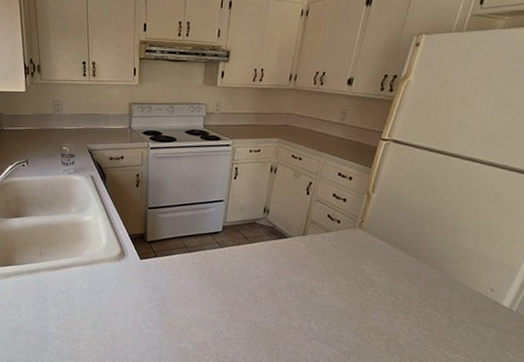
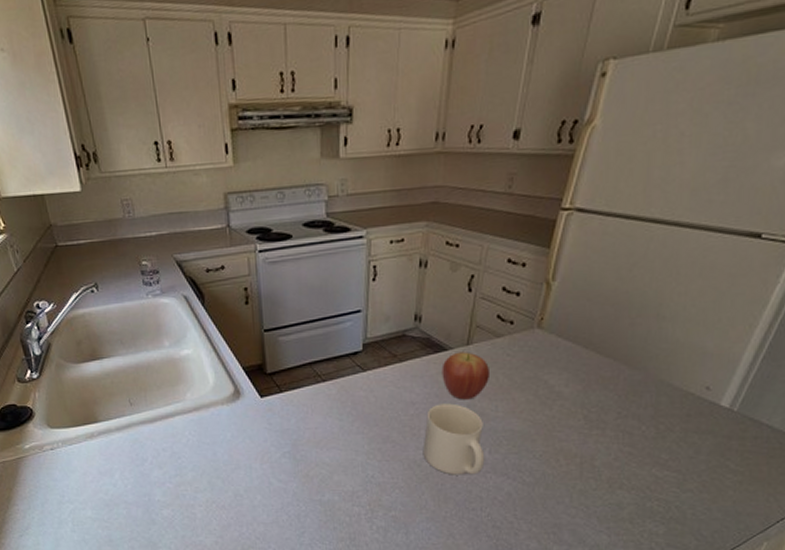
cup: none [262,279,312,340] -> present [422,403,485,475]
fruit: none [281,240,319,279] -> present [441,352,489,400]

